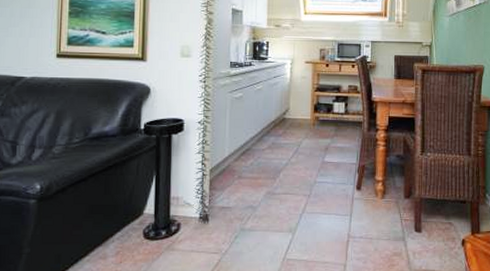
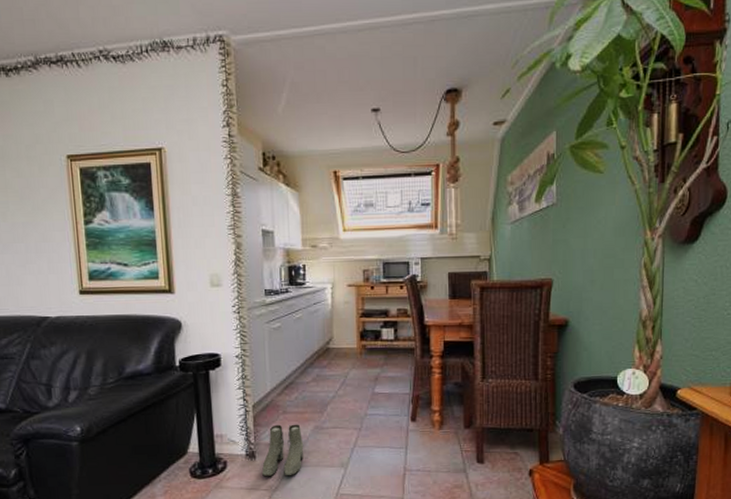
boots: none [214,189,256,240] -> present [262,424,304,477]

